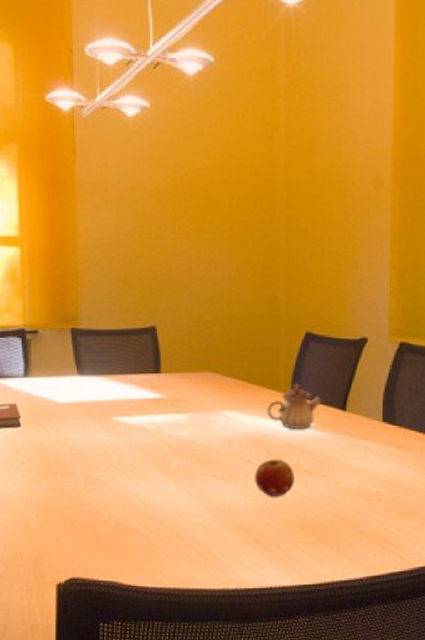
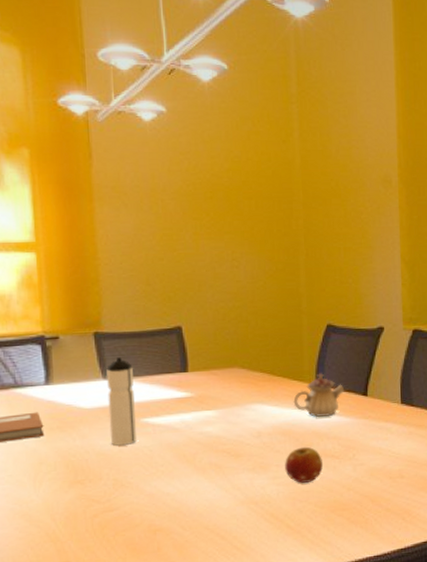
water bottle: none [82,354,109,442] -> present [106,357,138,446]

